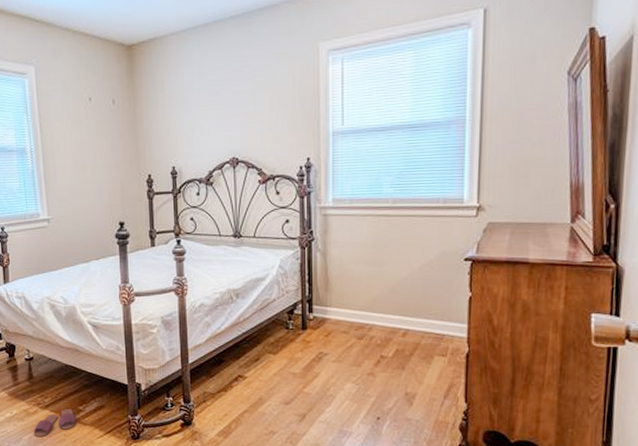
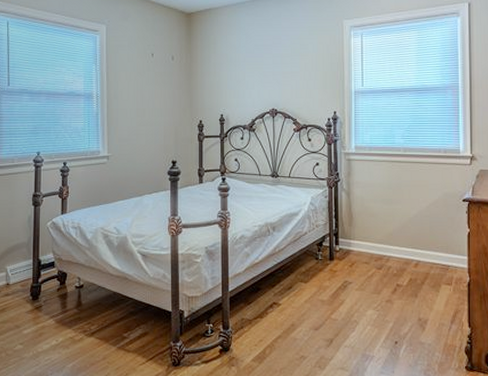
slippers: present [33,408,76,438] -> none [77,335,120,365]

